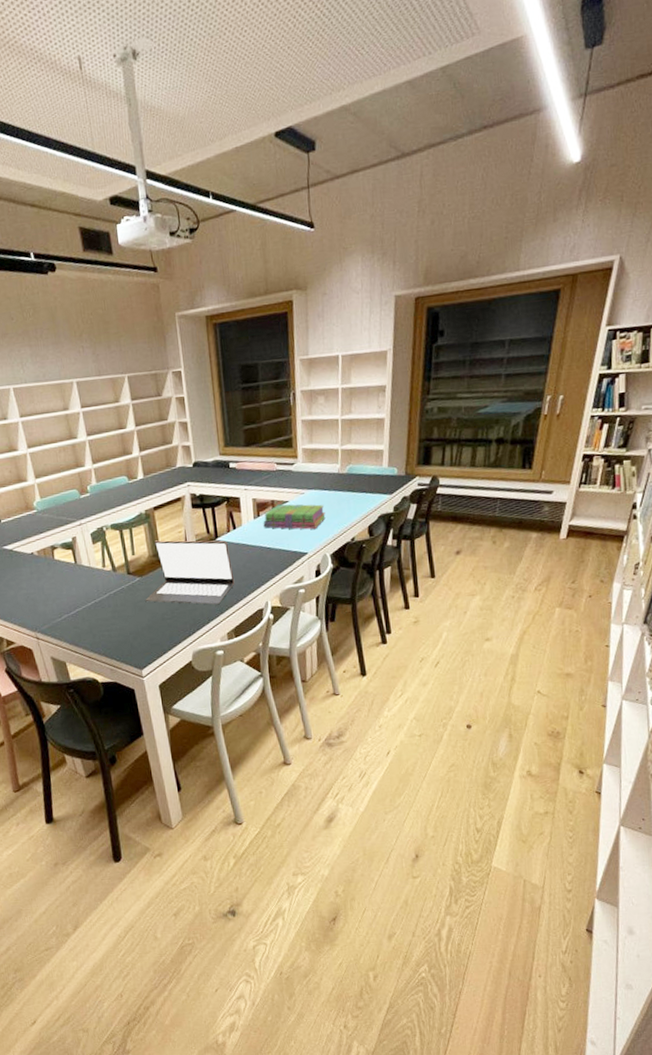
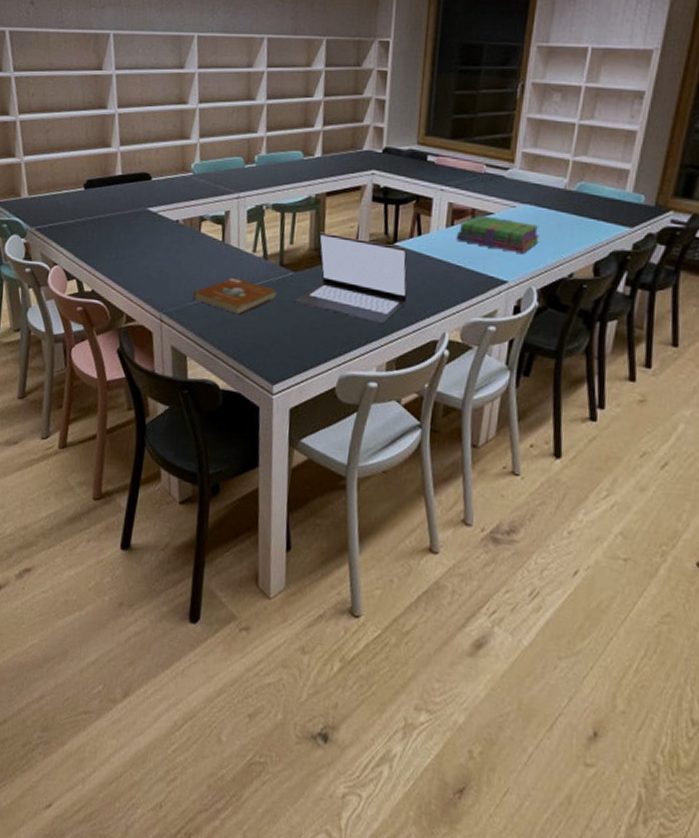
book: none [59,591,129,621] -> present [193,277,276,315]

